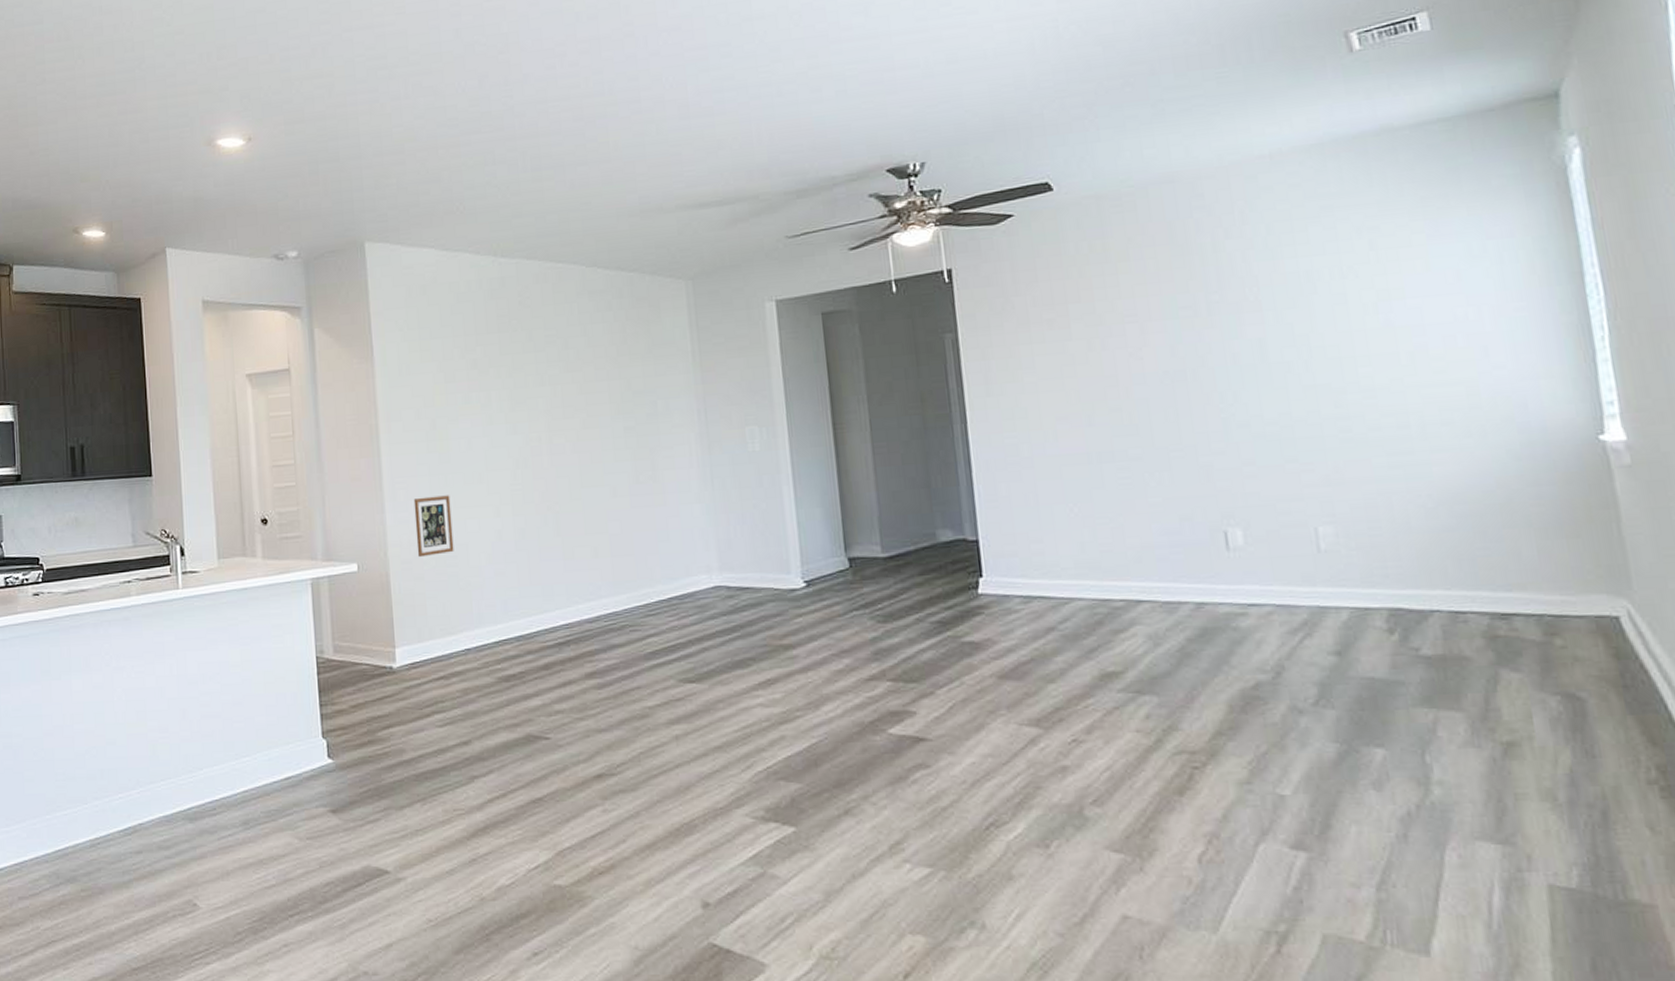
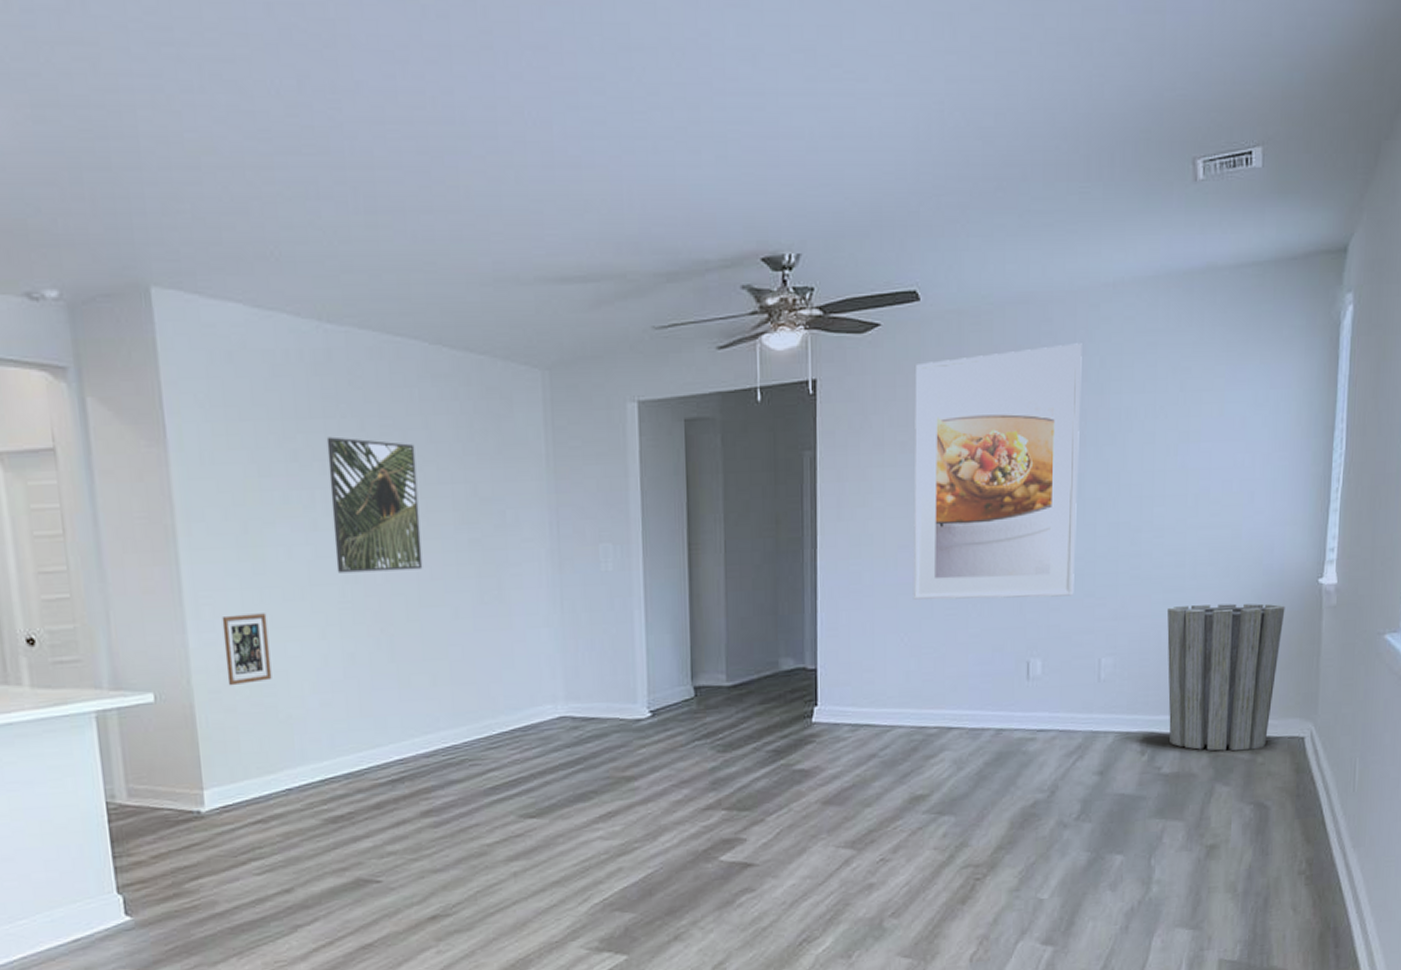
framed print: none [501,347,584,460] -> present [326,436,423,573]
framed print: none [1056,213,1272,470] -> present [913,343,1082,600]
trash can: none [1394,464,1564,632] -> present [1166,603,1285,751]

